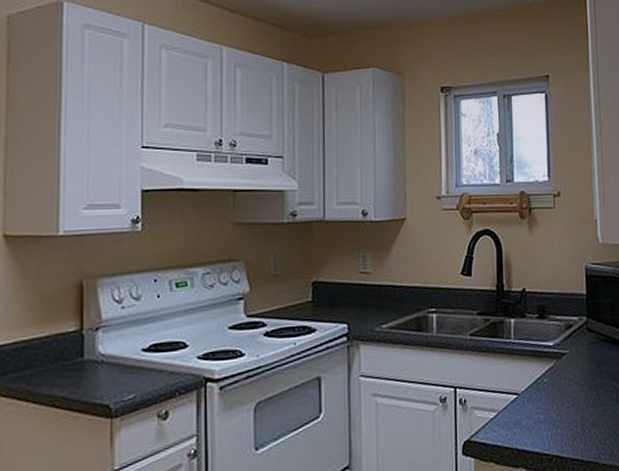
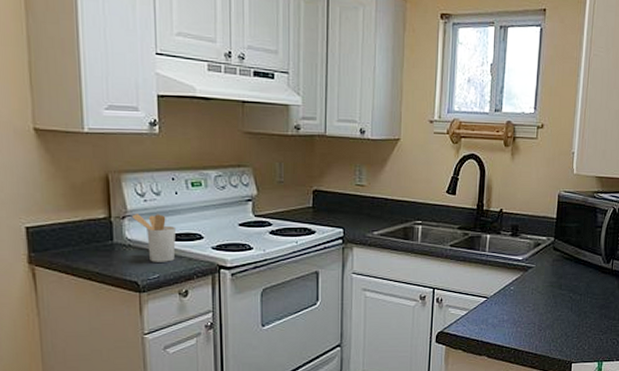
utensil holder: none [106,322,156,380] -> present [131,214,176,262]

